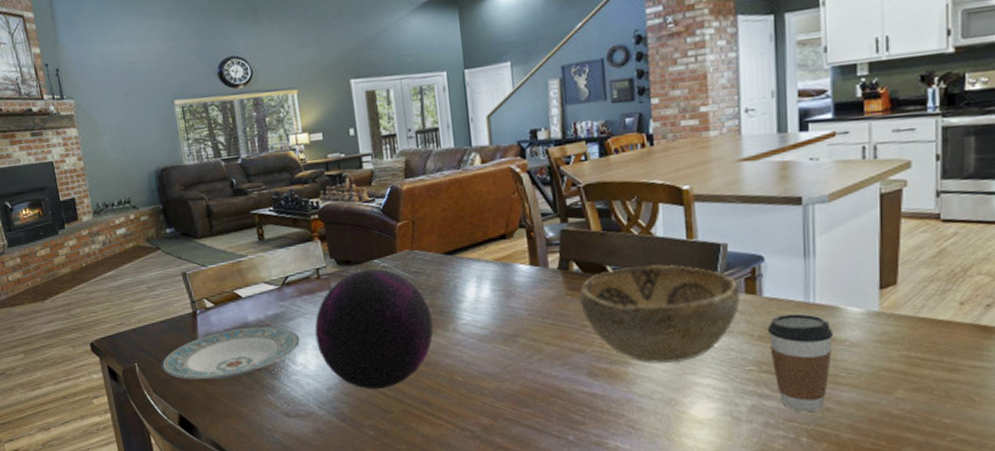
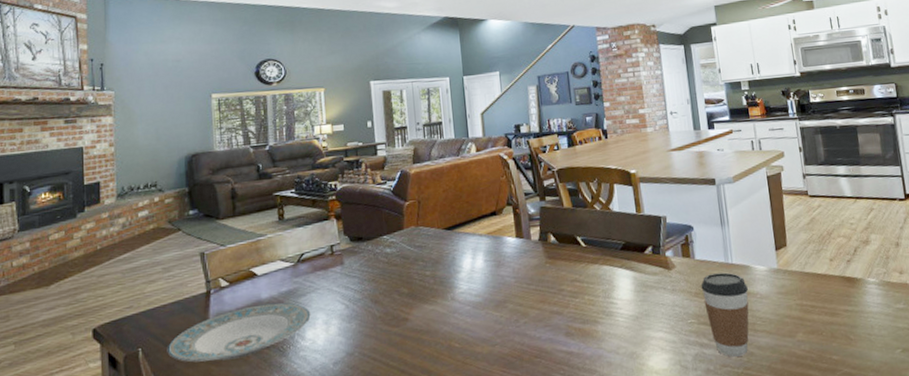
decorative orb: present [314,269,434,389] -> none [325,244,434,361]
decorative bowl: present [579,264,741,364] -> none [556,234,680,322]

